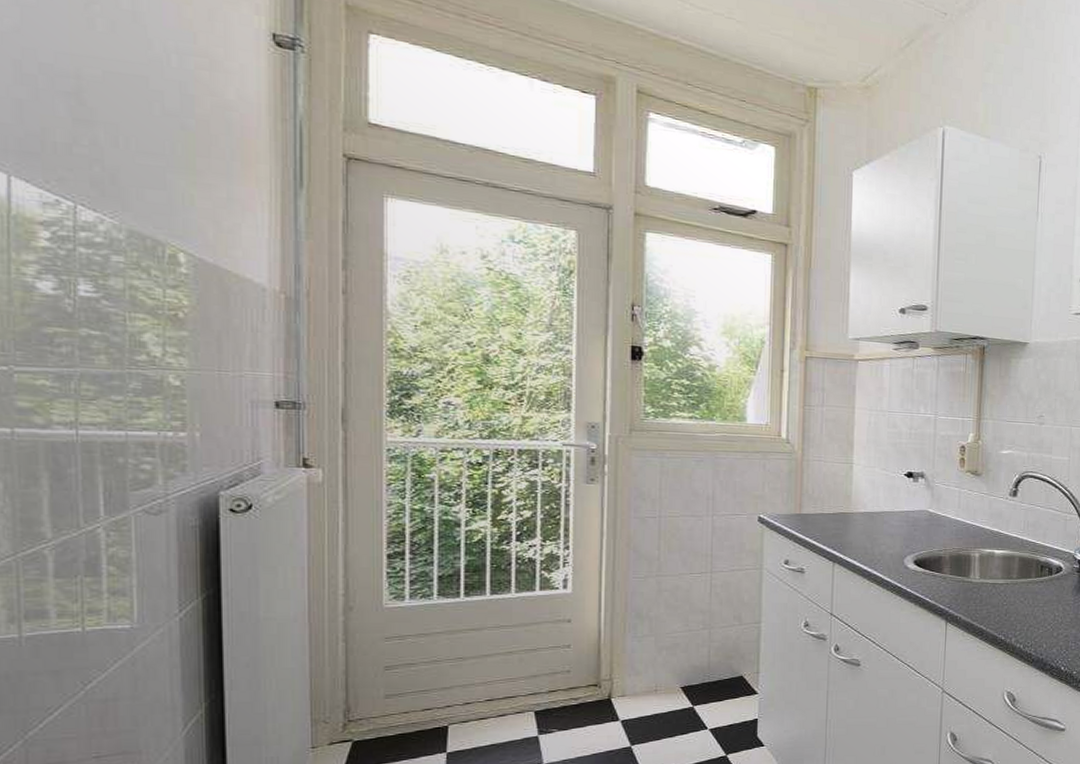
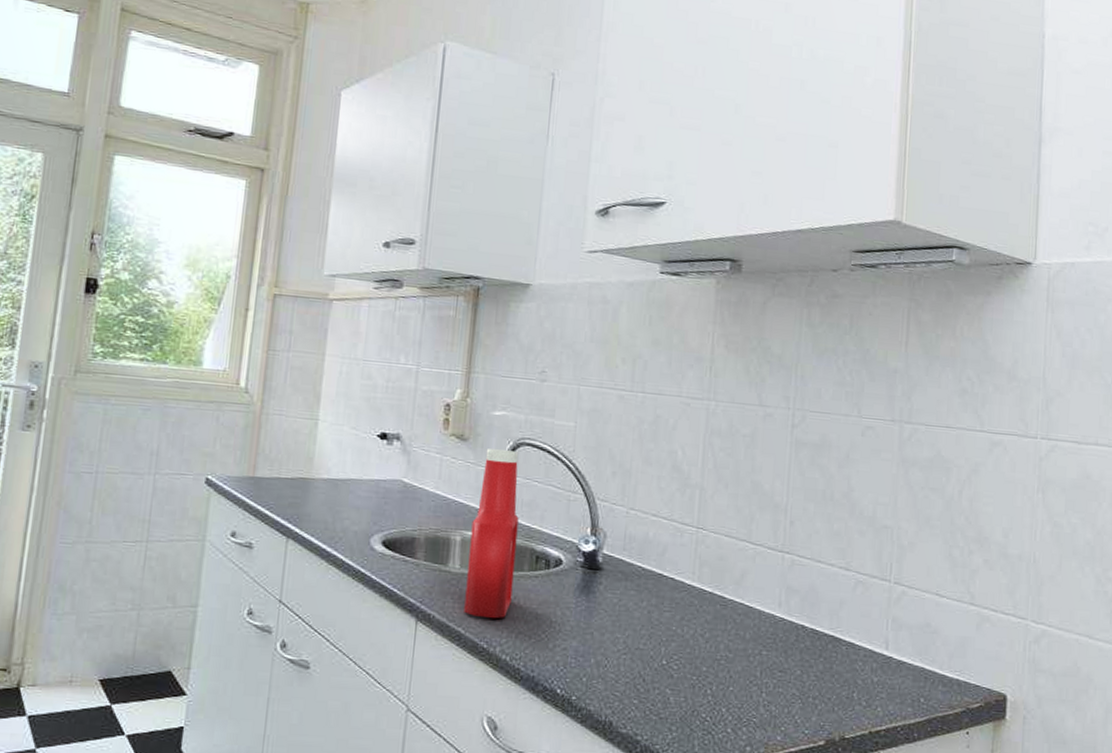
ketchup bottle: none [984,481,1026,616] -> present [464,449,519,618]

